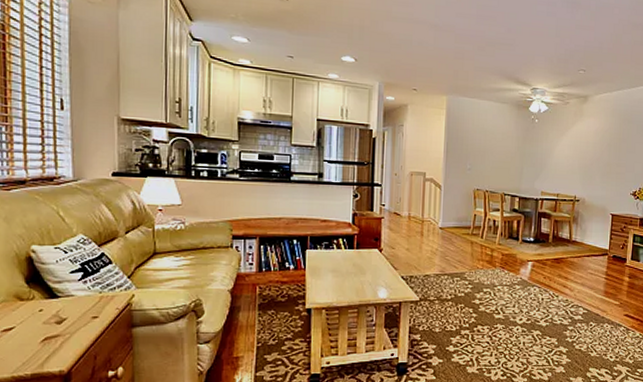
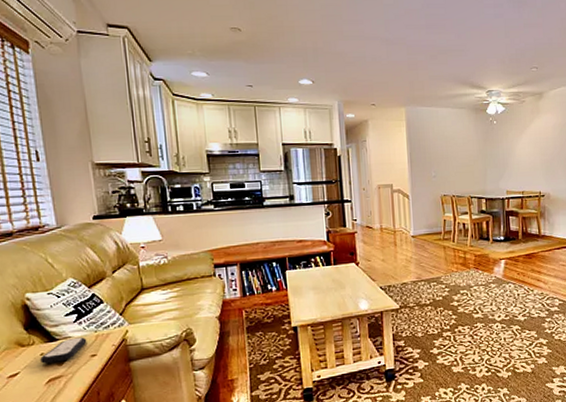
remote control: none [38,296,90,321] -> present [40,337,87,364]

